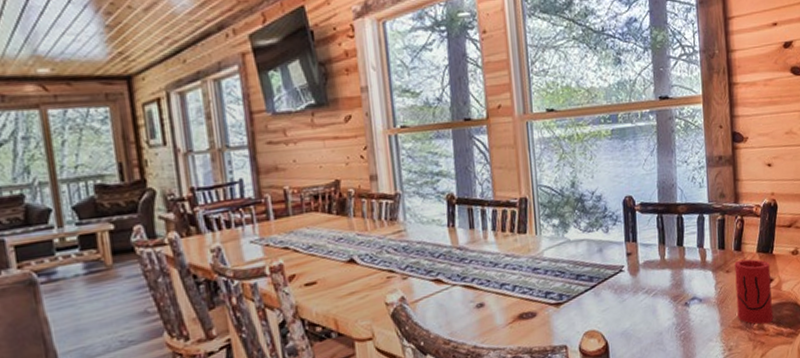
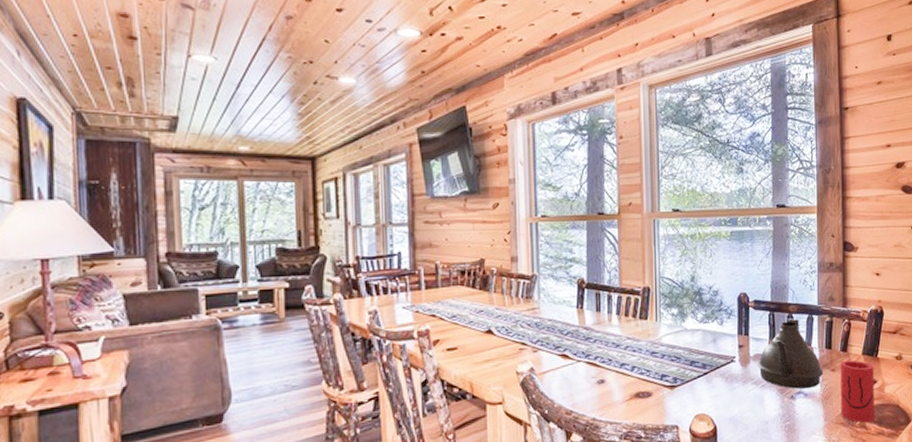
teapot: none [647,219,718,295] -> present [757,318,824,389]

